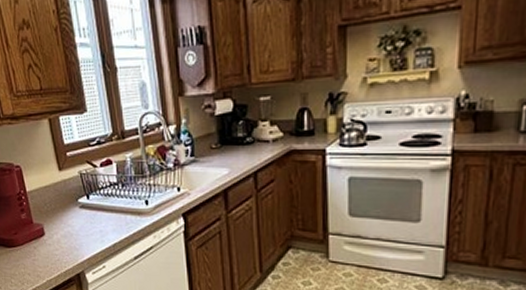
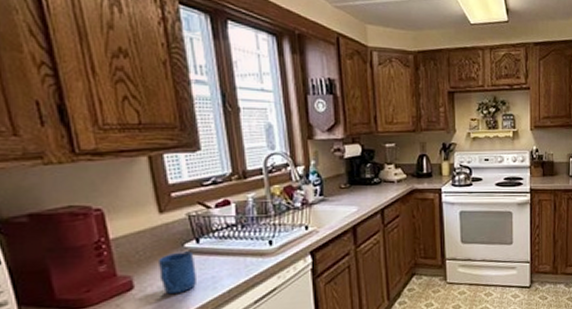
mug: none [60,206,89,243] -> present [157,251,196,295]

